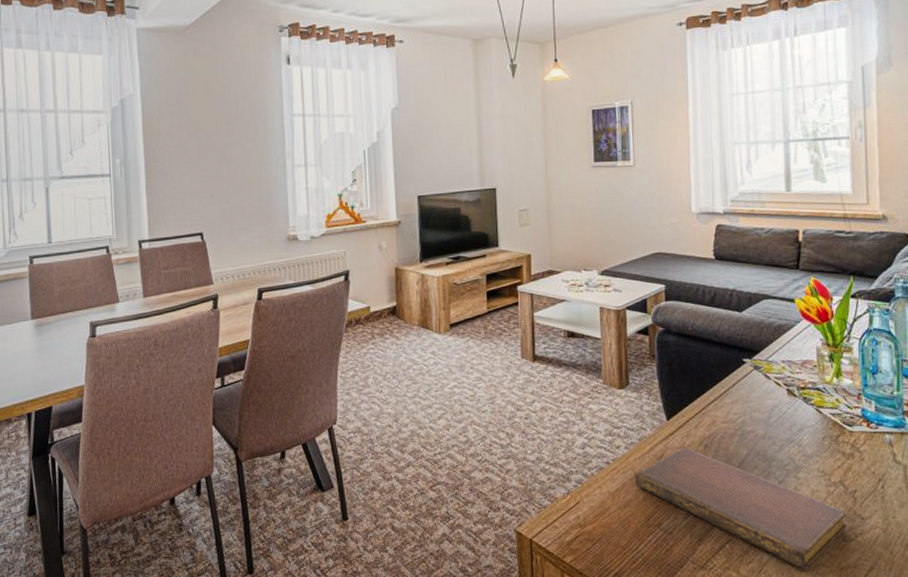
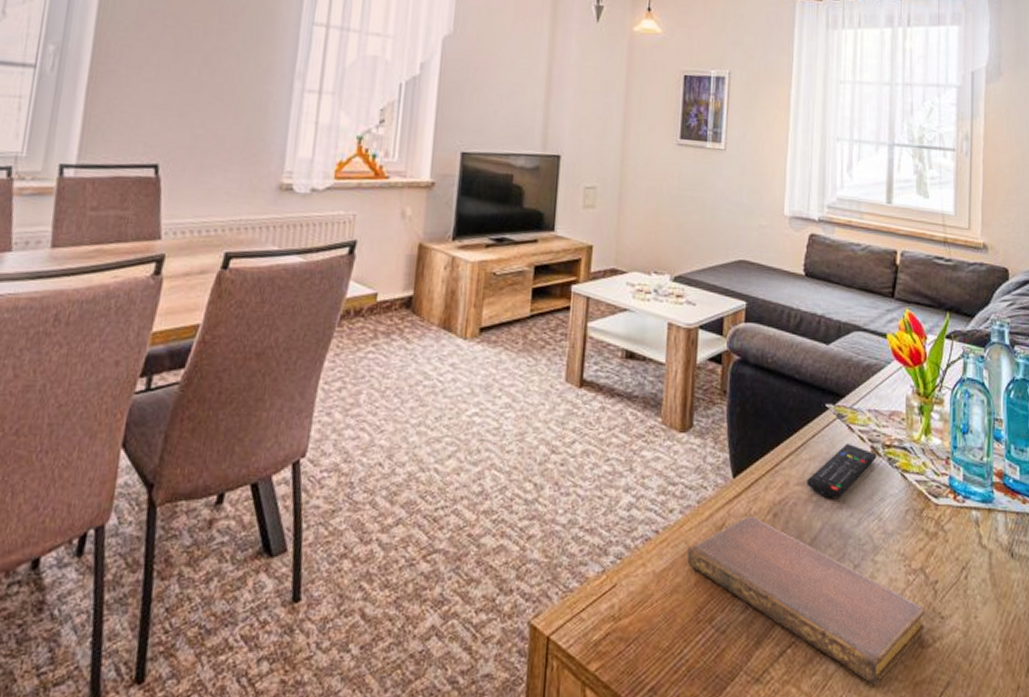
remote control: none [731,388,793,431] -> present [806,444,877,498]

